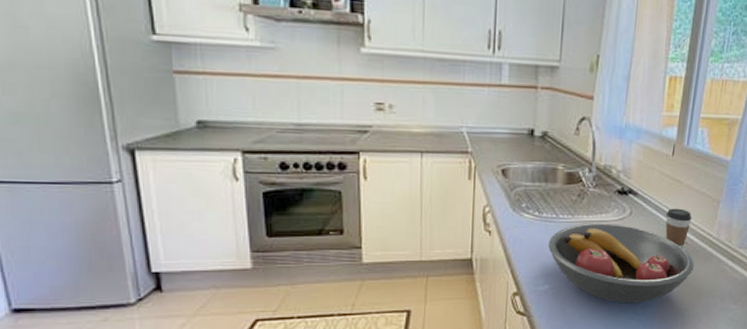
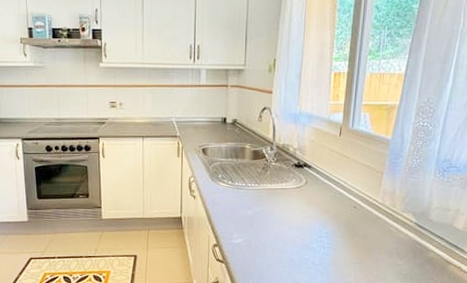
fruit bowl: present [548,223,694,303] -> none [239,190,363,256]
coffee cup: present [665,208,692,248] -> none [336,178,359,212]

